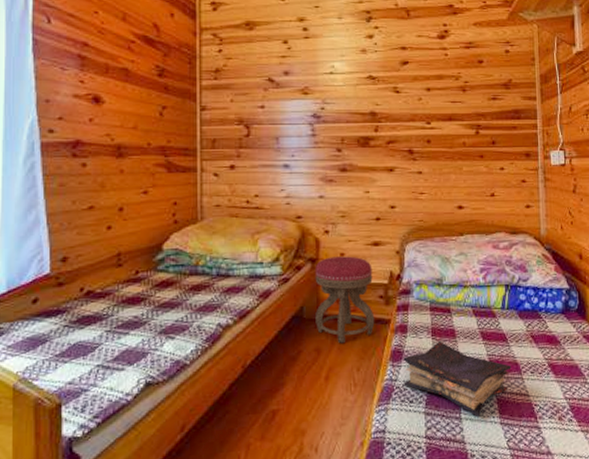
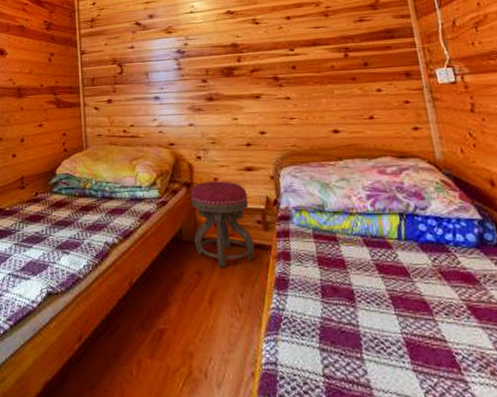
book: present [403,340,511,418] -> none [288,270,419,361]

